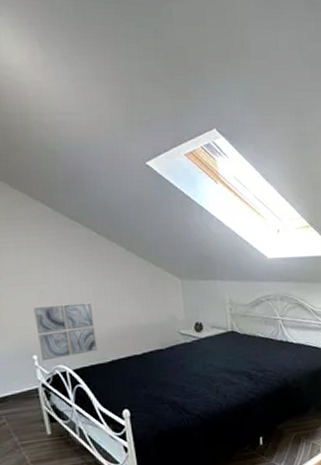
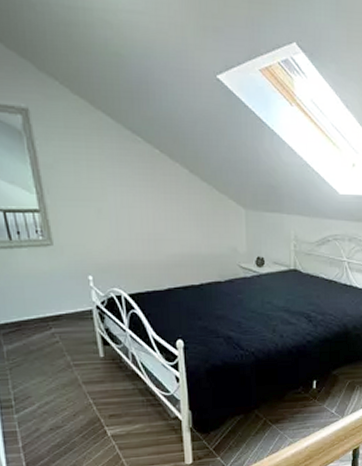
wall art: present [34,302,97,361] -> none [91,225,154,283]

